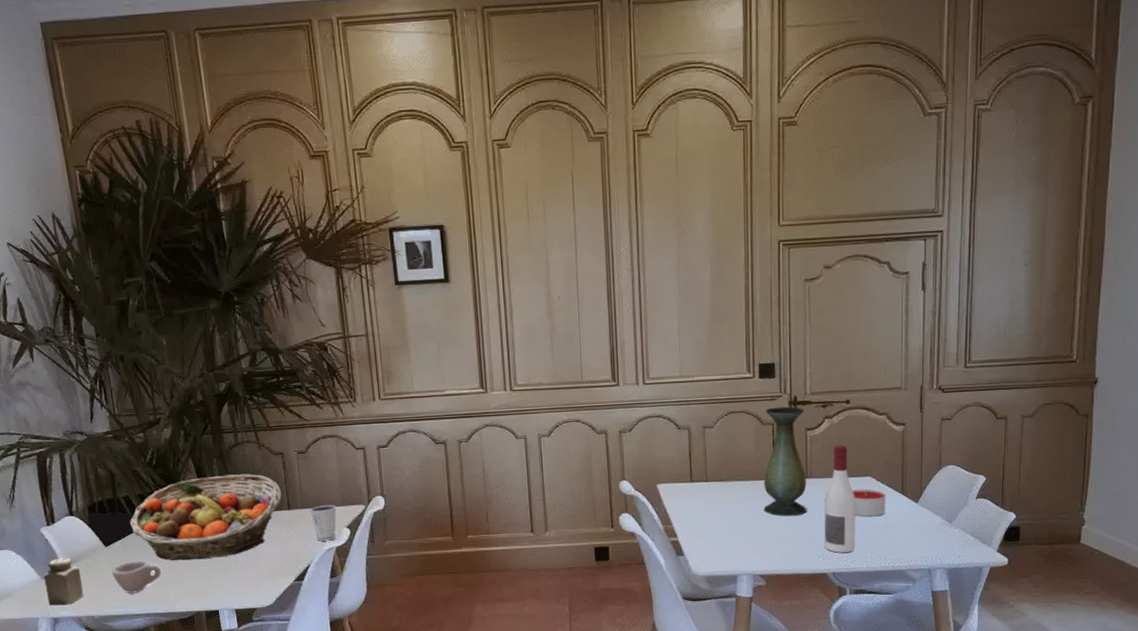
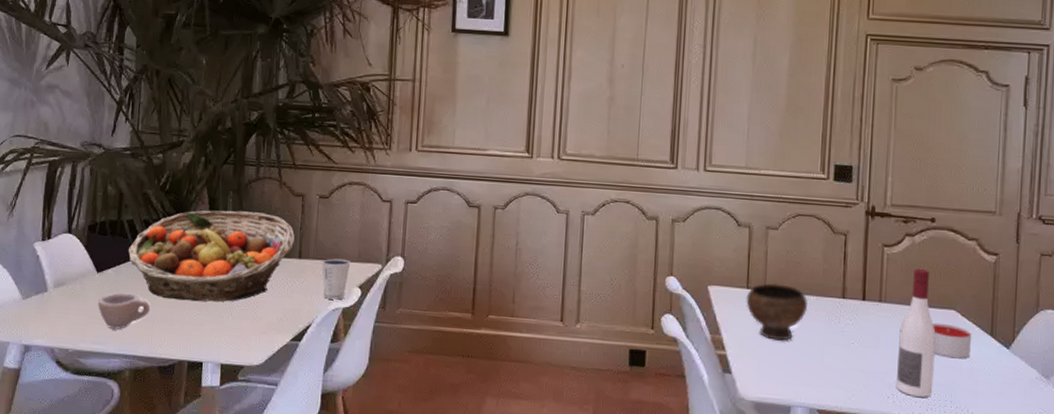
salt shaker: present [43,558,84,606] -> none [24,278,65,333]
bowl: none [691,474,745,523] -> present [746,283,808,341]
vase: present [763,406,807,517] -> none [827,215,883,345]

